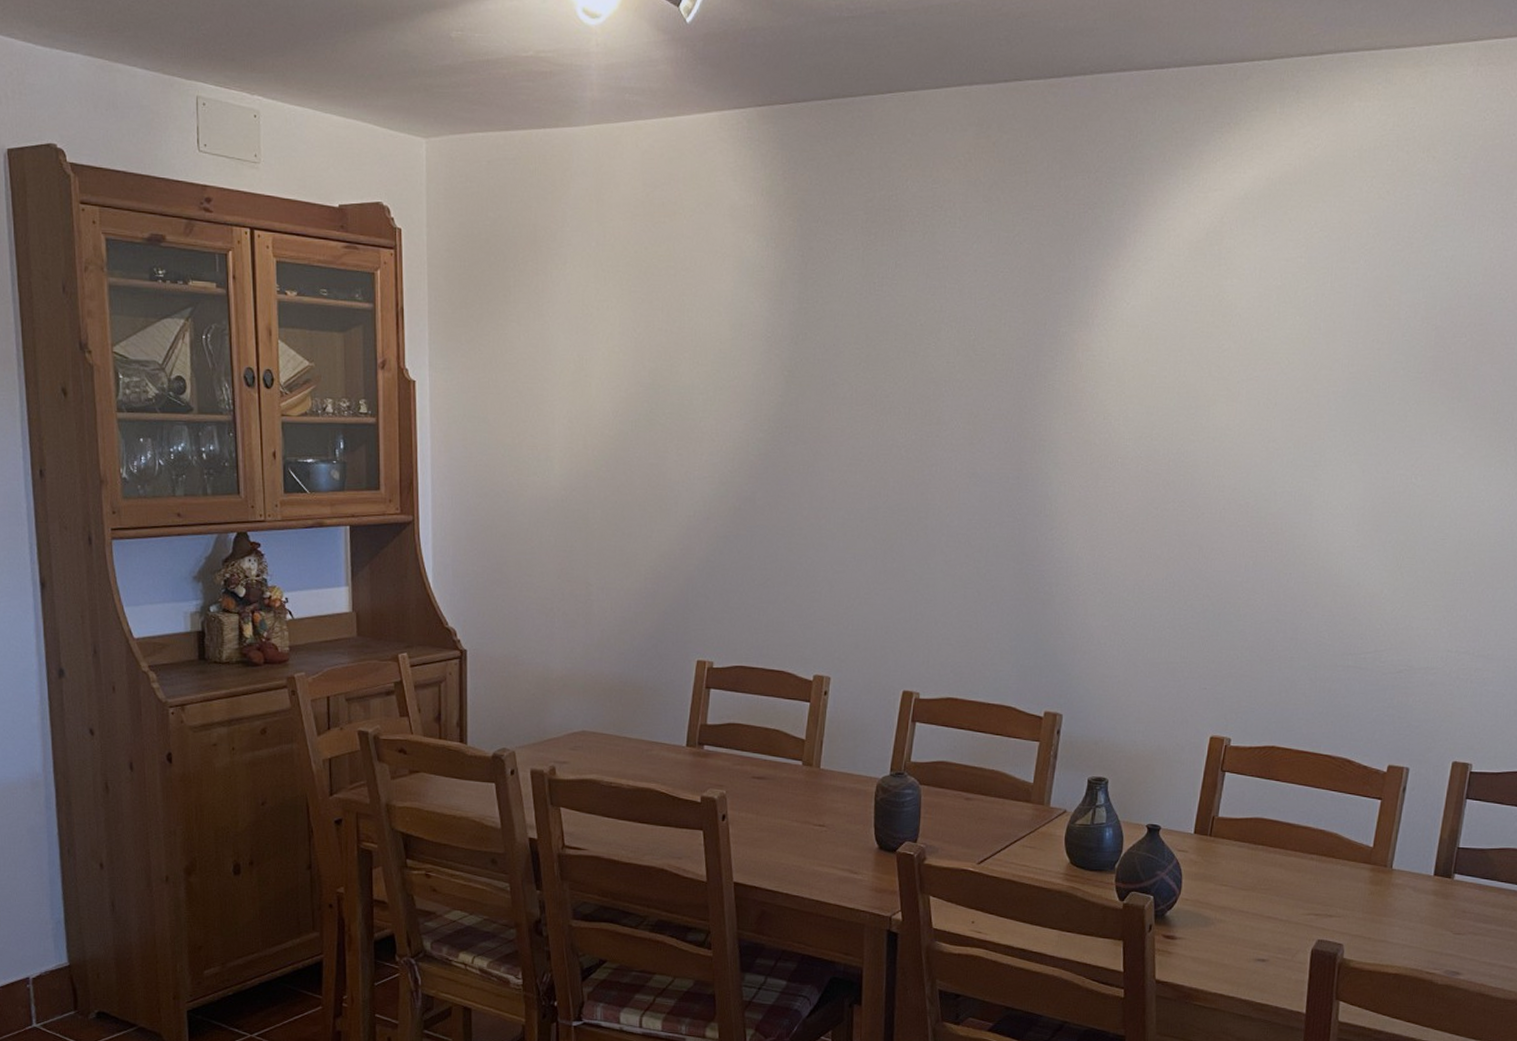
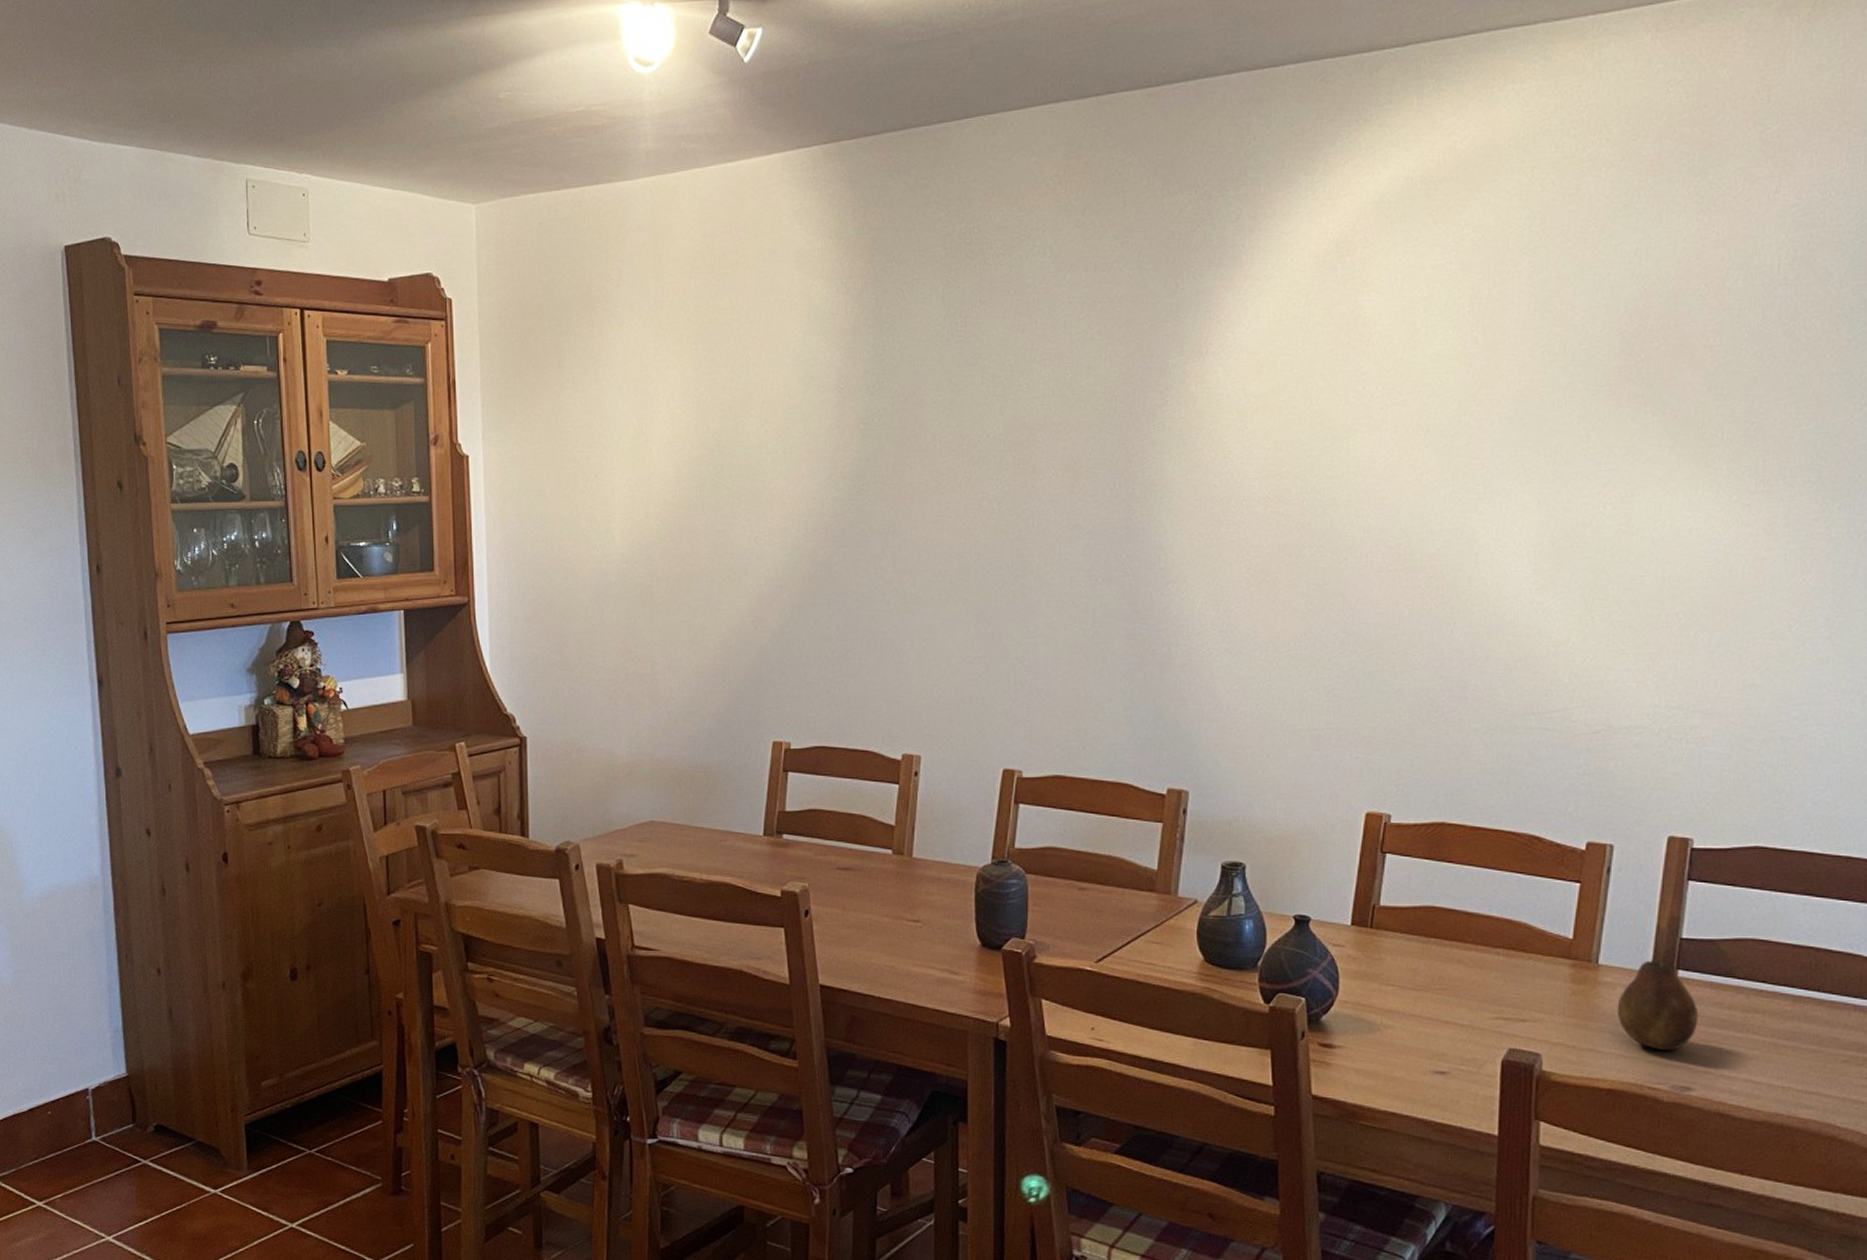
fruit: none [1405,863,1469,941] -> present [1617,957,1699,1050]

